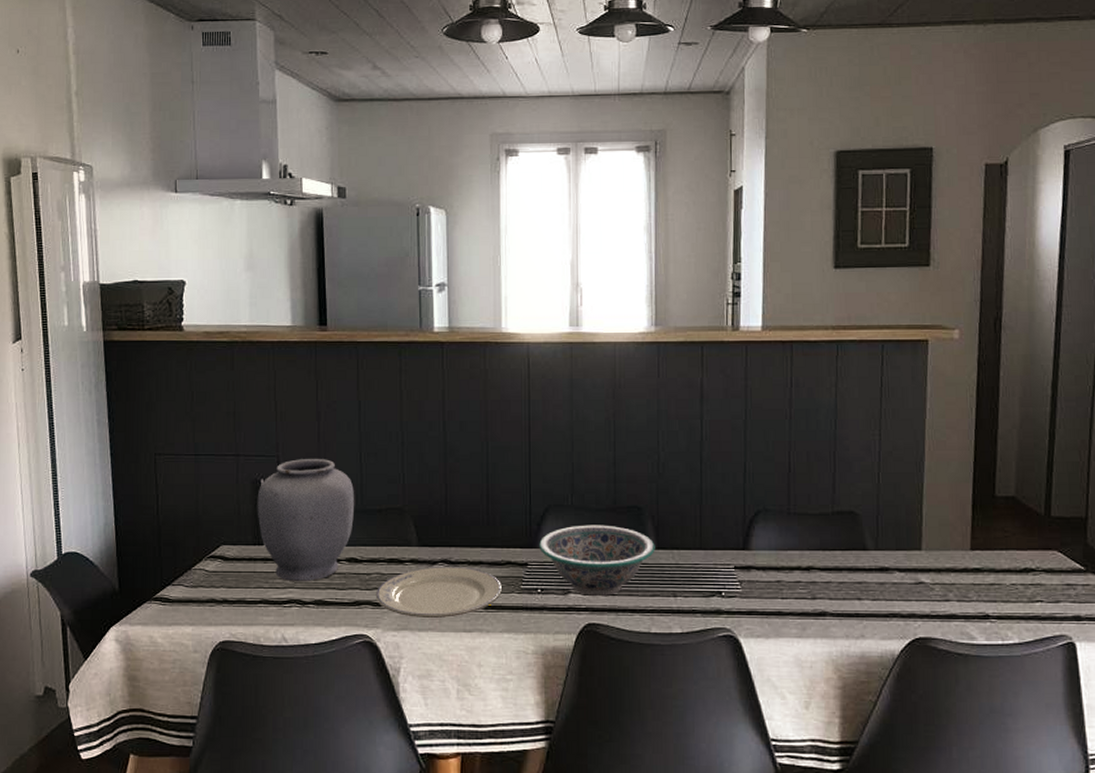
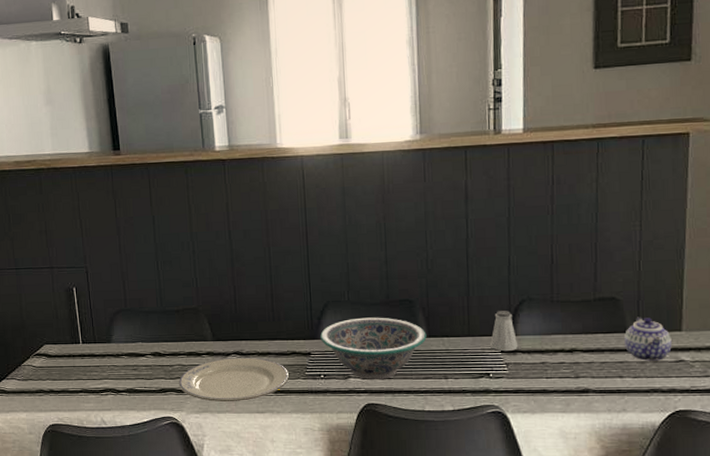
vase: present [257,459,355,582] -> none [71,268,156,374]
saltshaker: none [722,522,753,567] -> present [489,311,519,351]
teapot: none [863,533,911,582] -> present [625,316,672,361]

